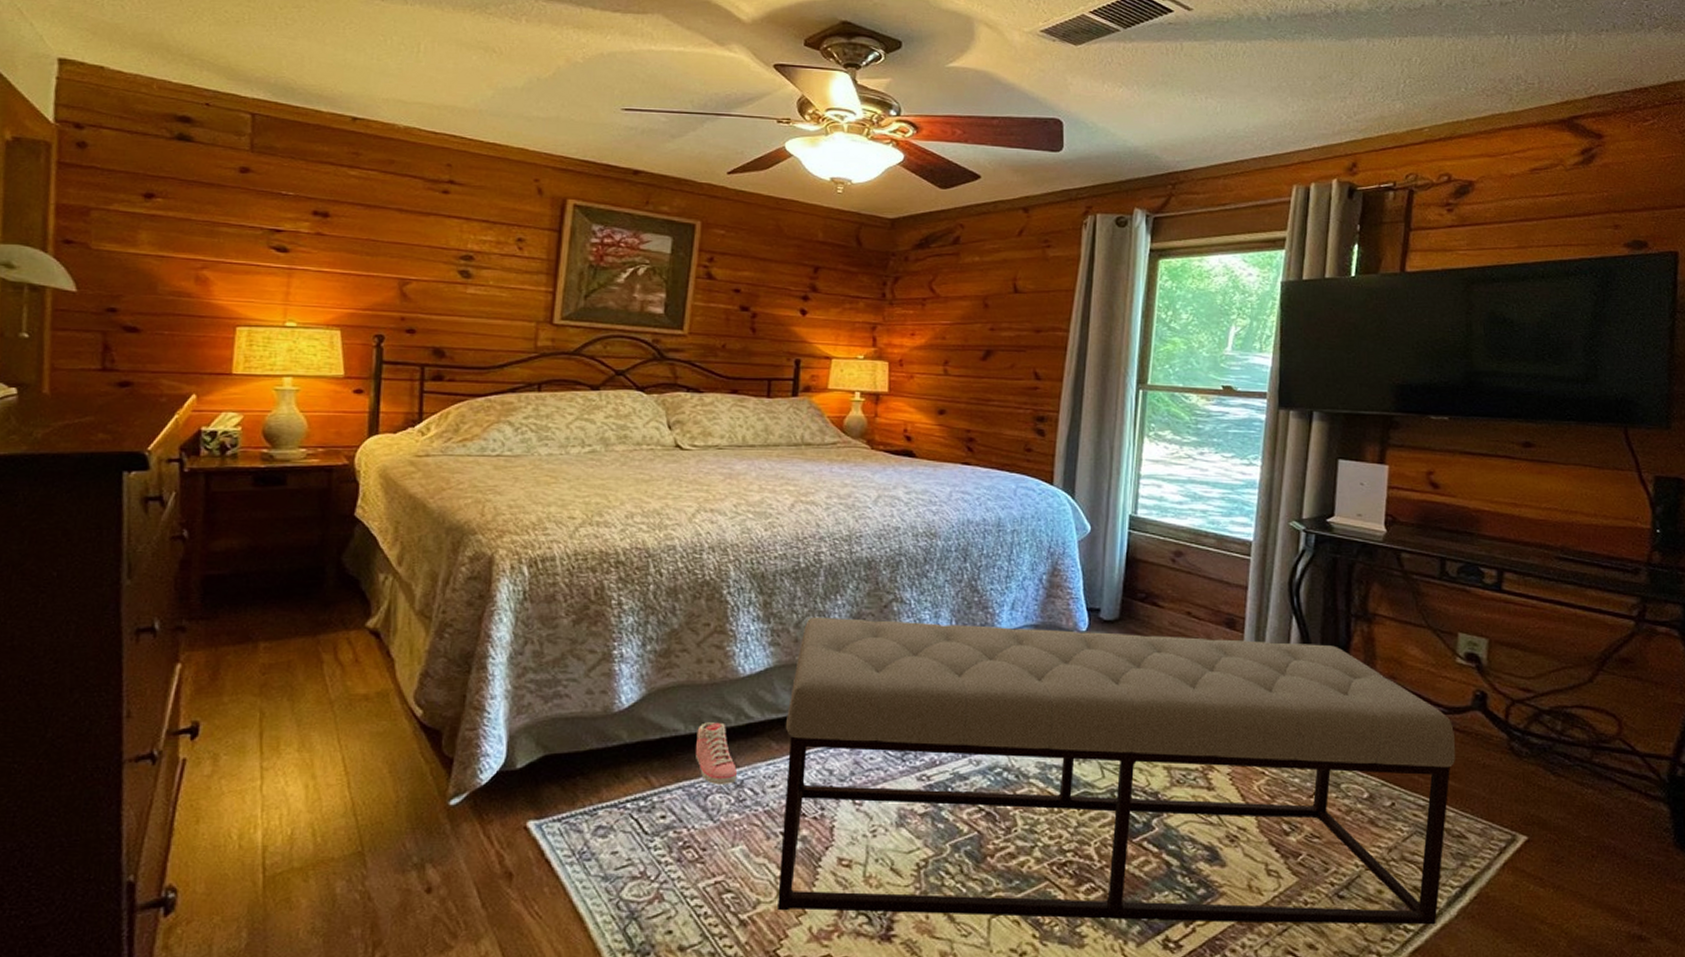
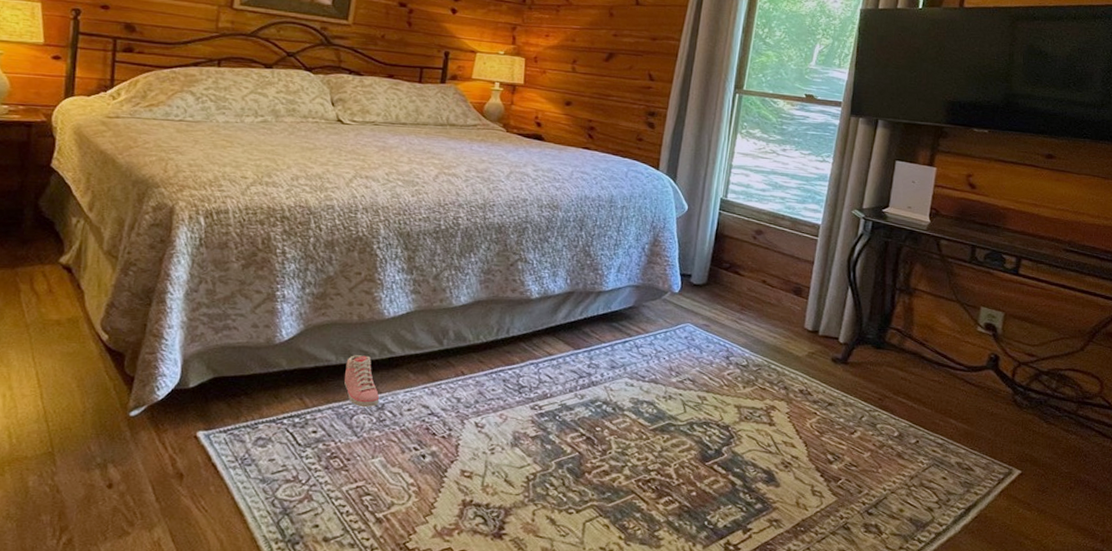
bench: present [777,616,1456,925] -> none [408,270,971,538]

